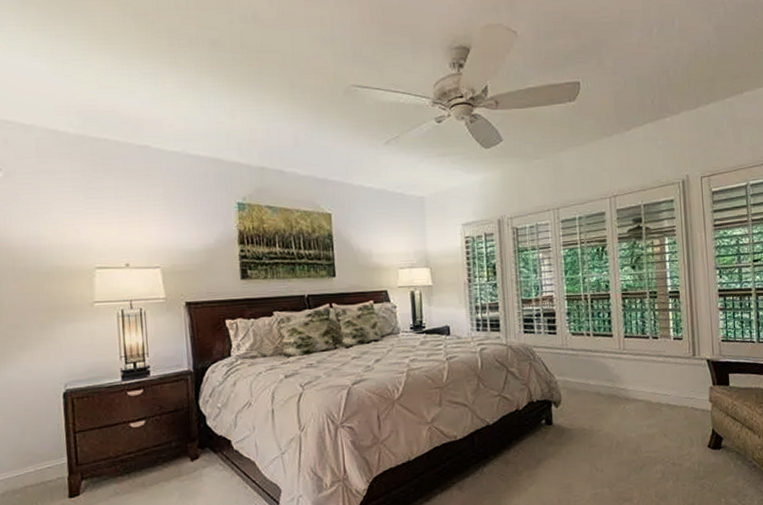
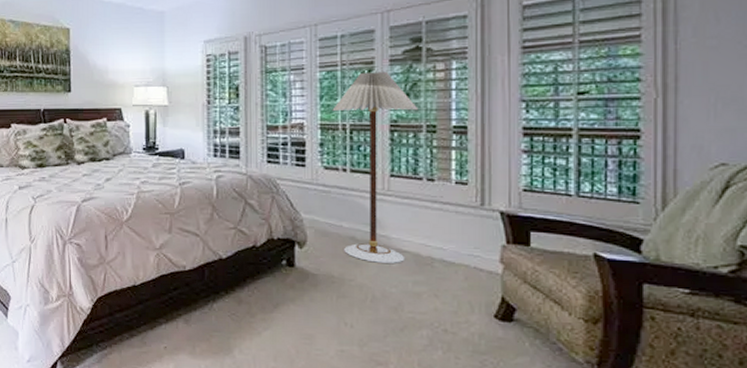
floor lamp: none [575,248,643,413] -> present [332,71,419,263]

